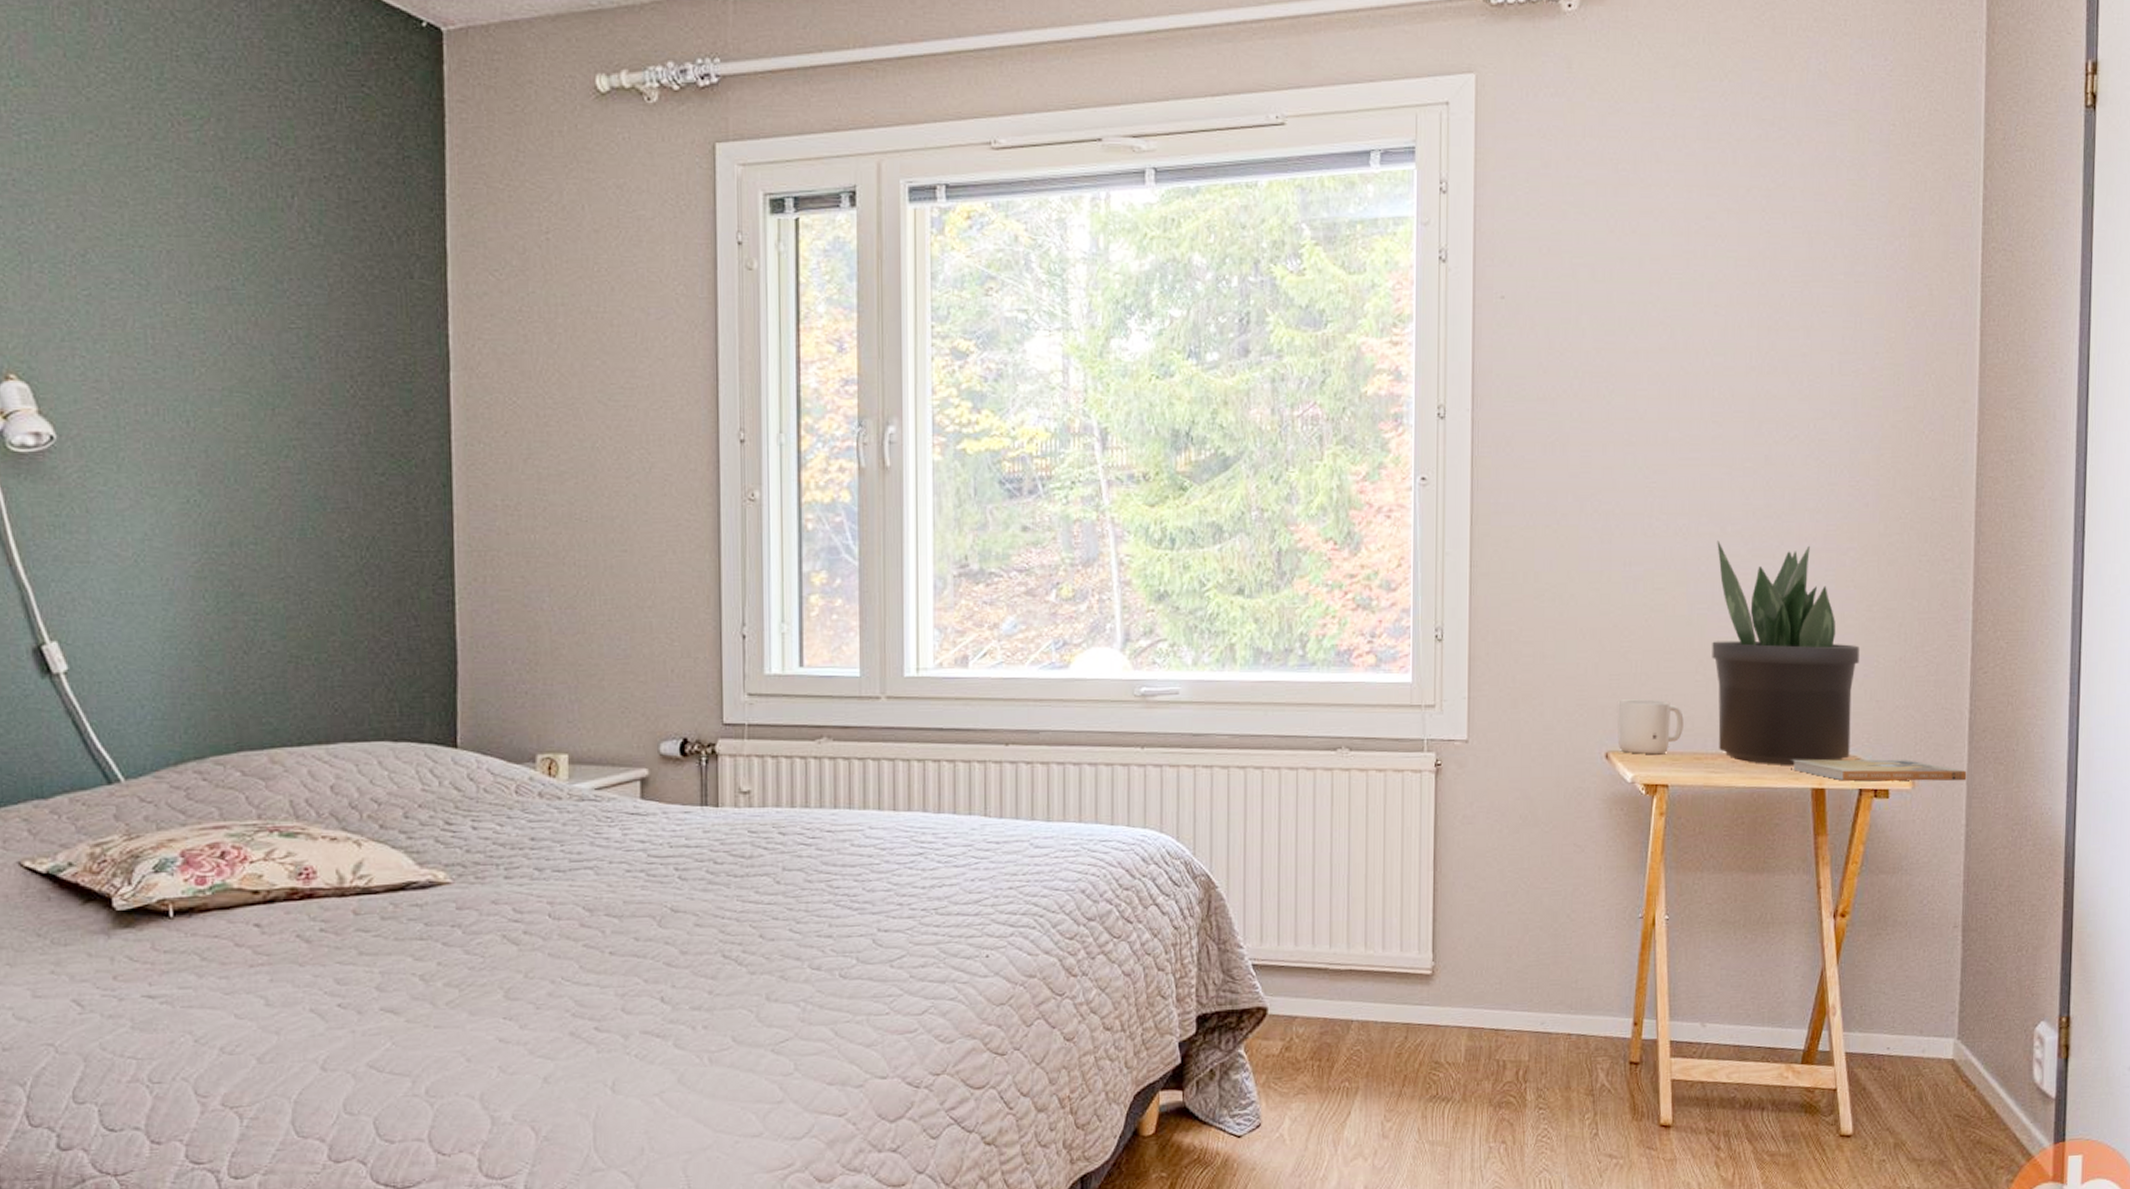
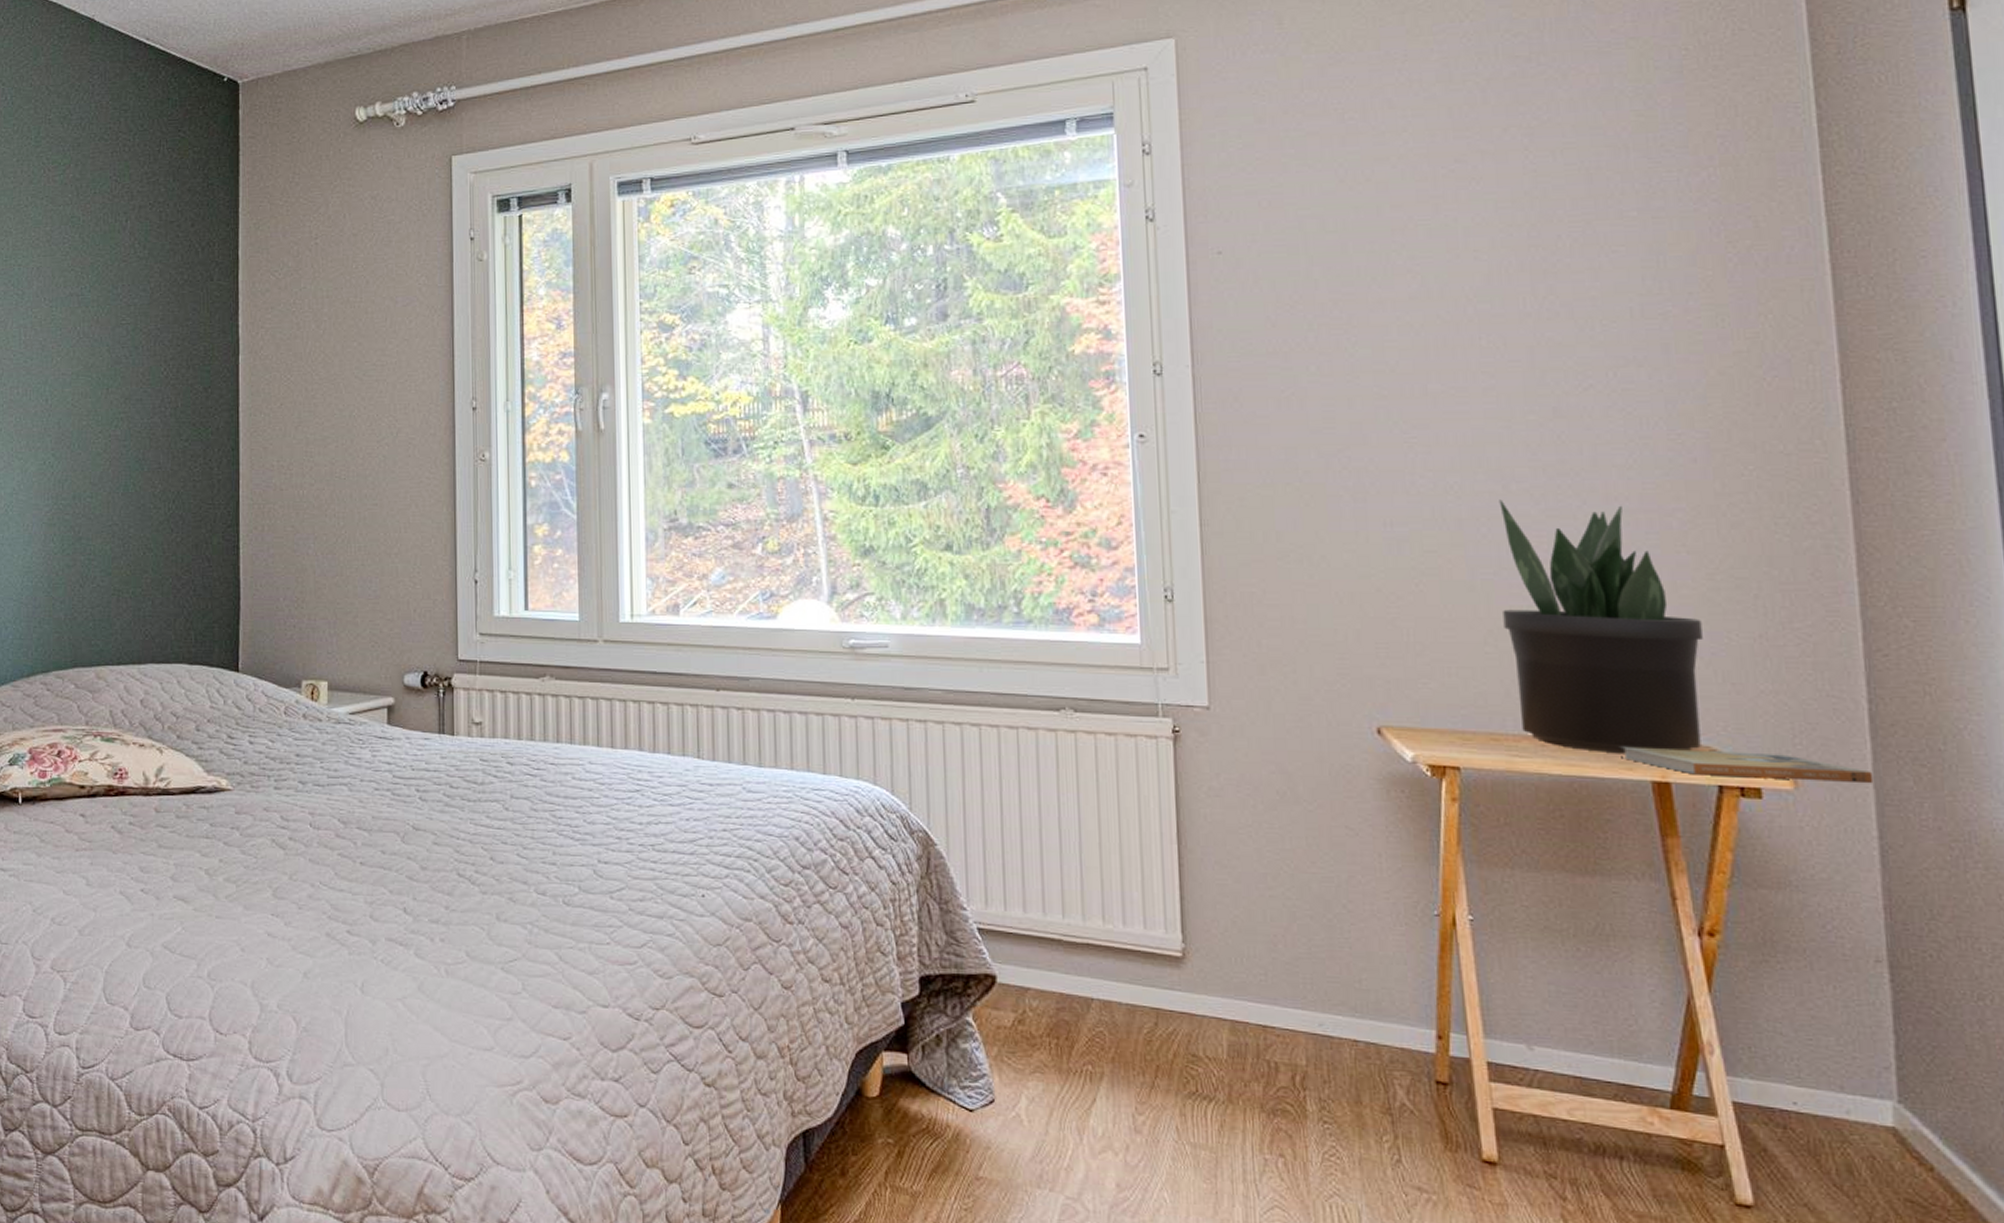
mug: present [1617,699,1684,754] -> none [1387,670,1474,732]

